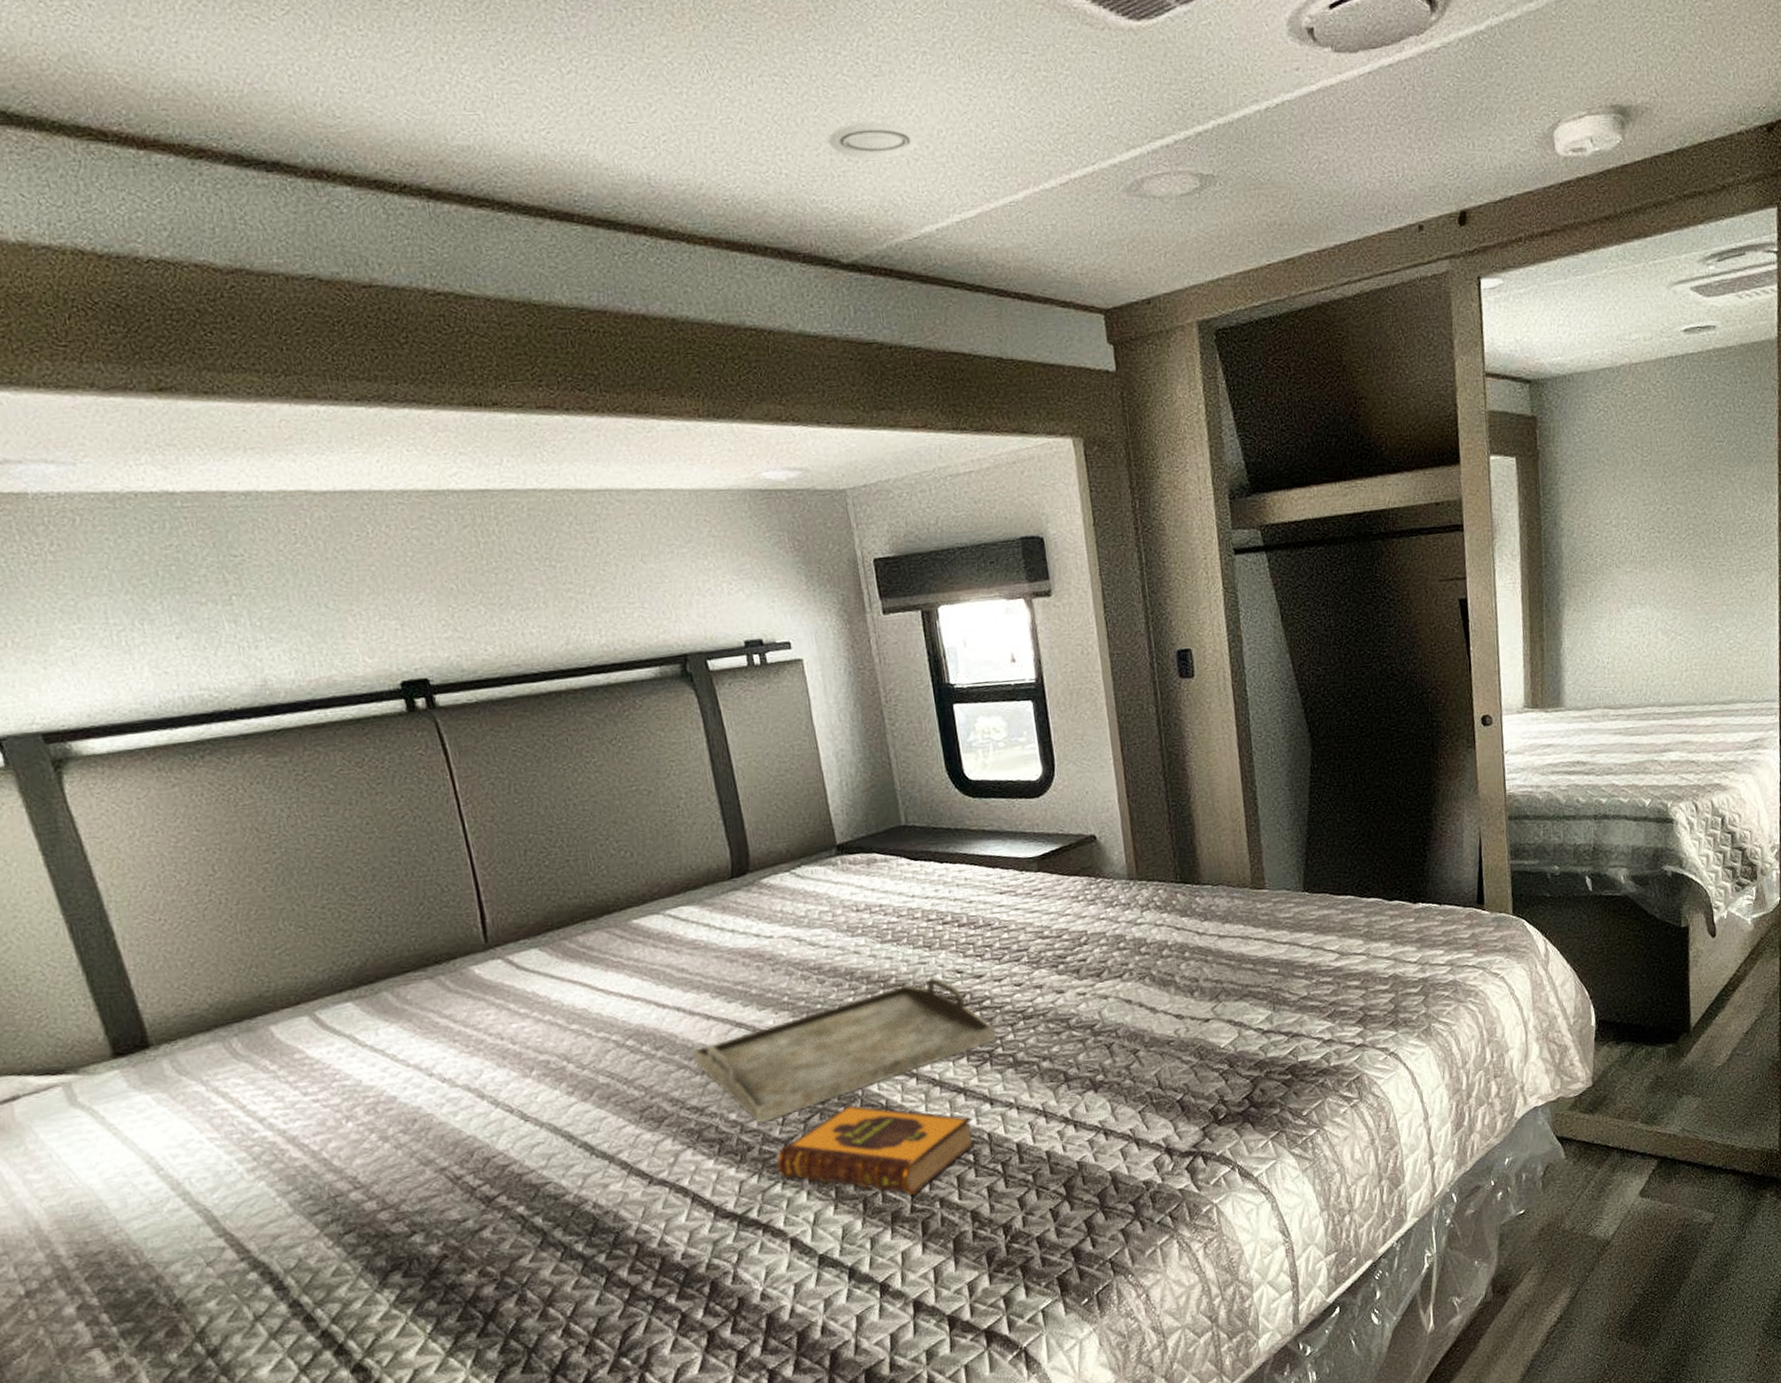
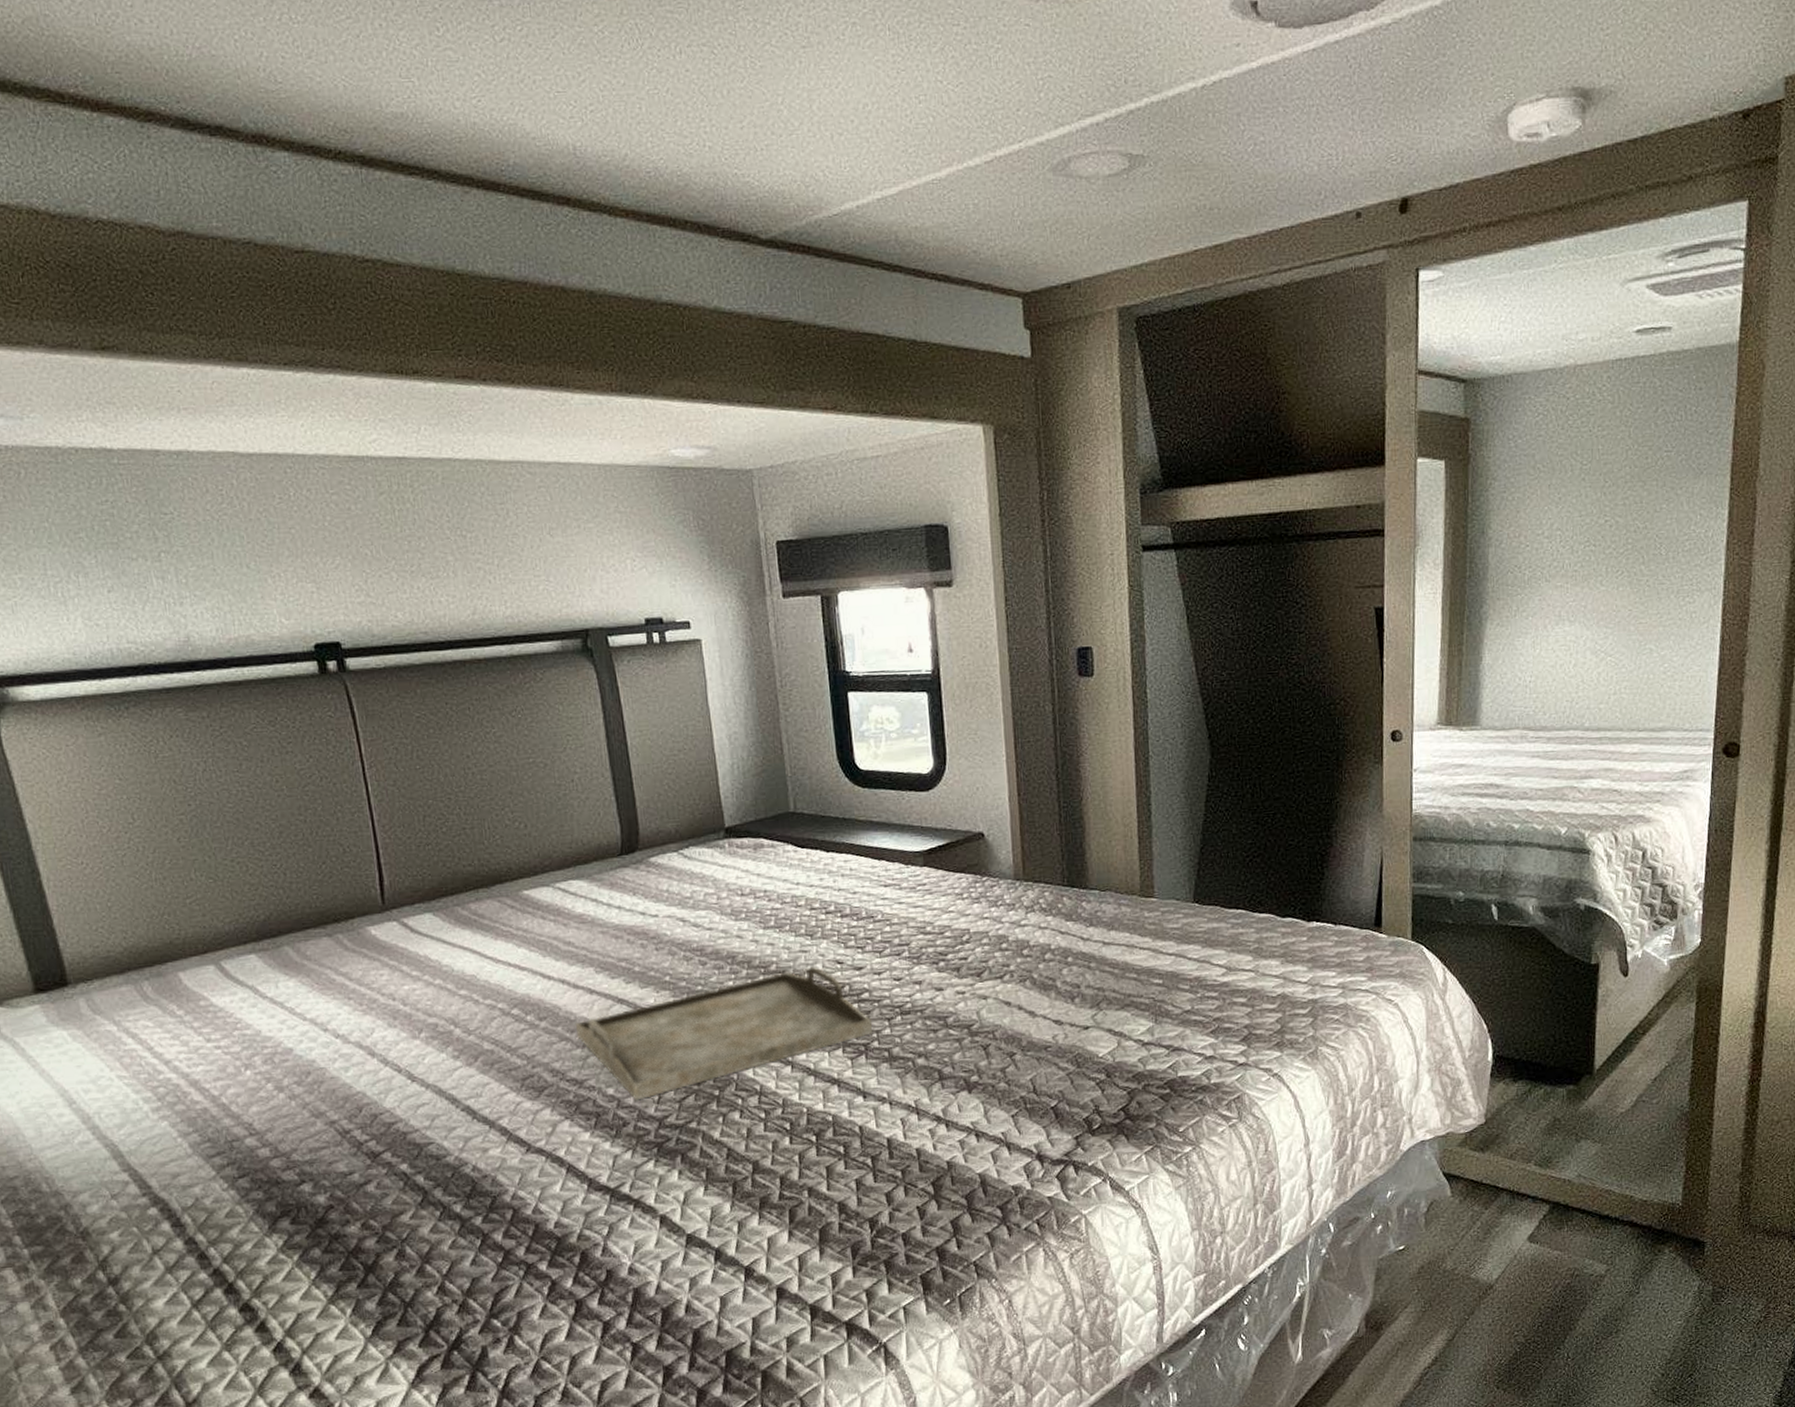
hardback book: present [776,1105,975,1195] -> none [650,1088,846,1182]
recessed light: present [828,122,919,160] -> none [753,94,843,134]

